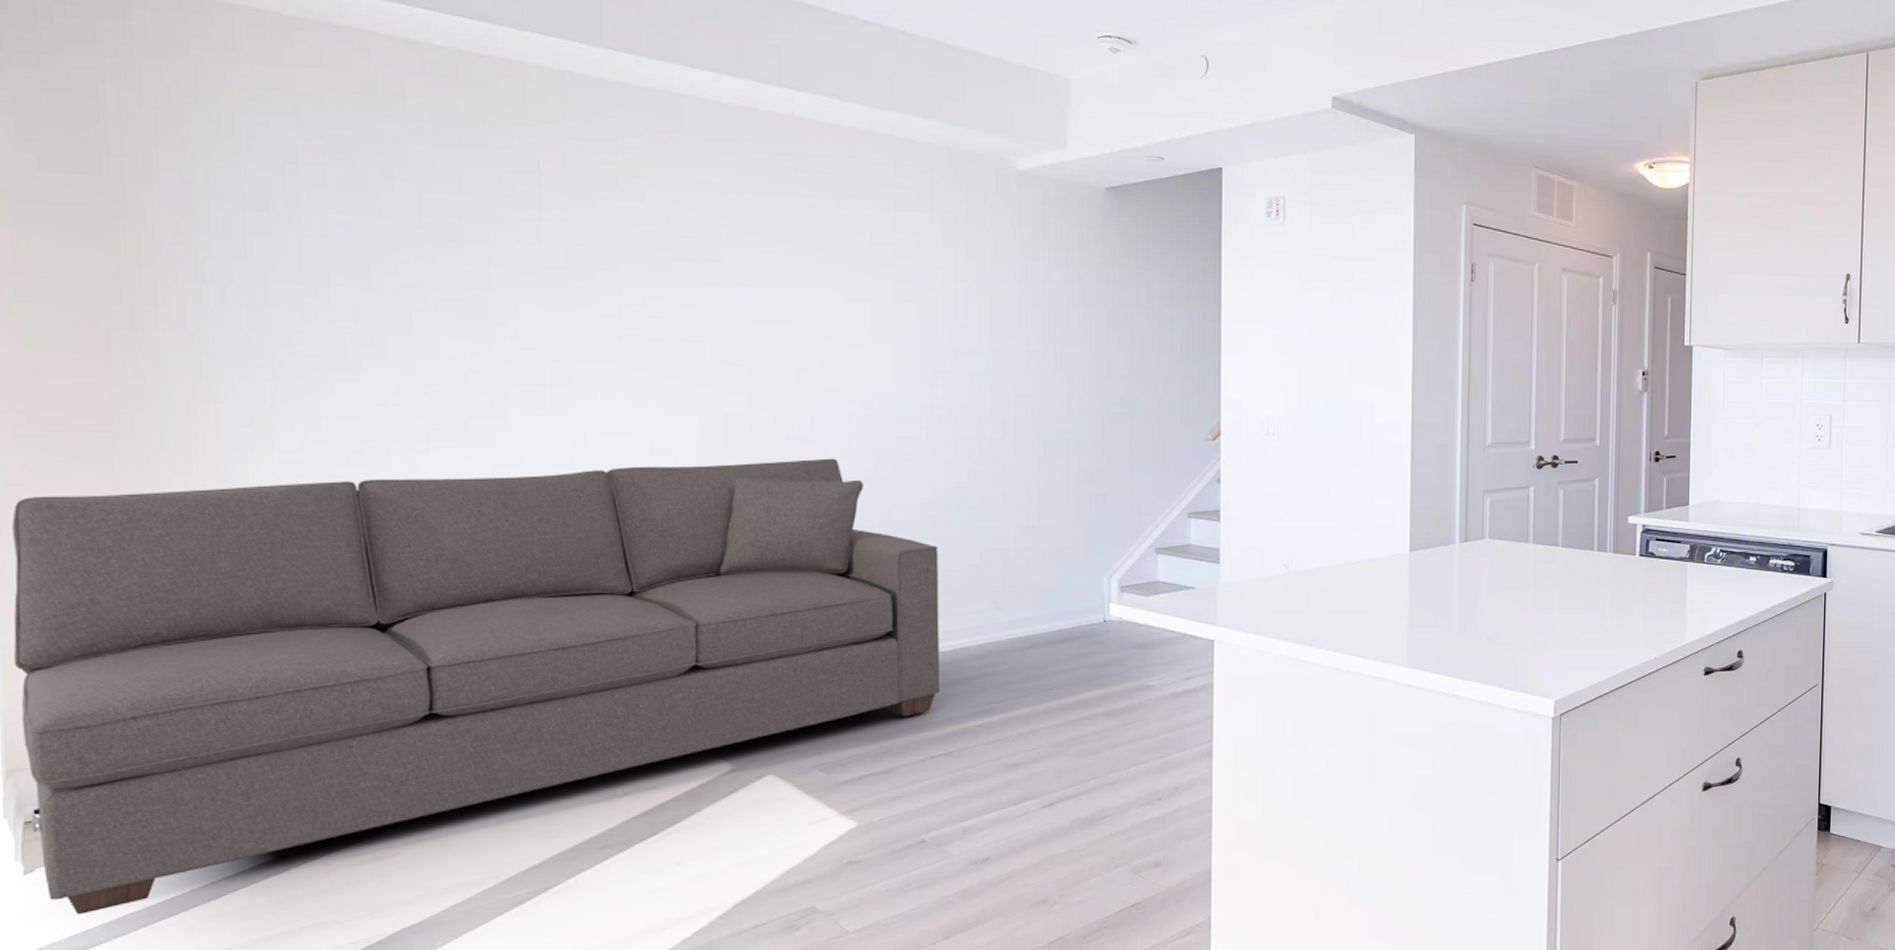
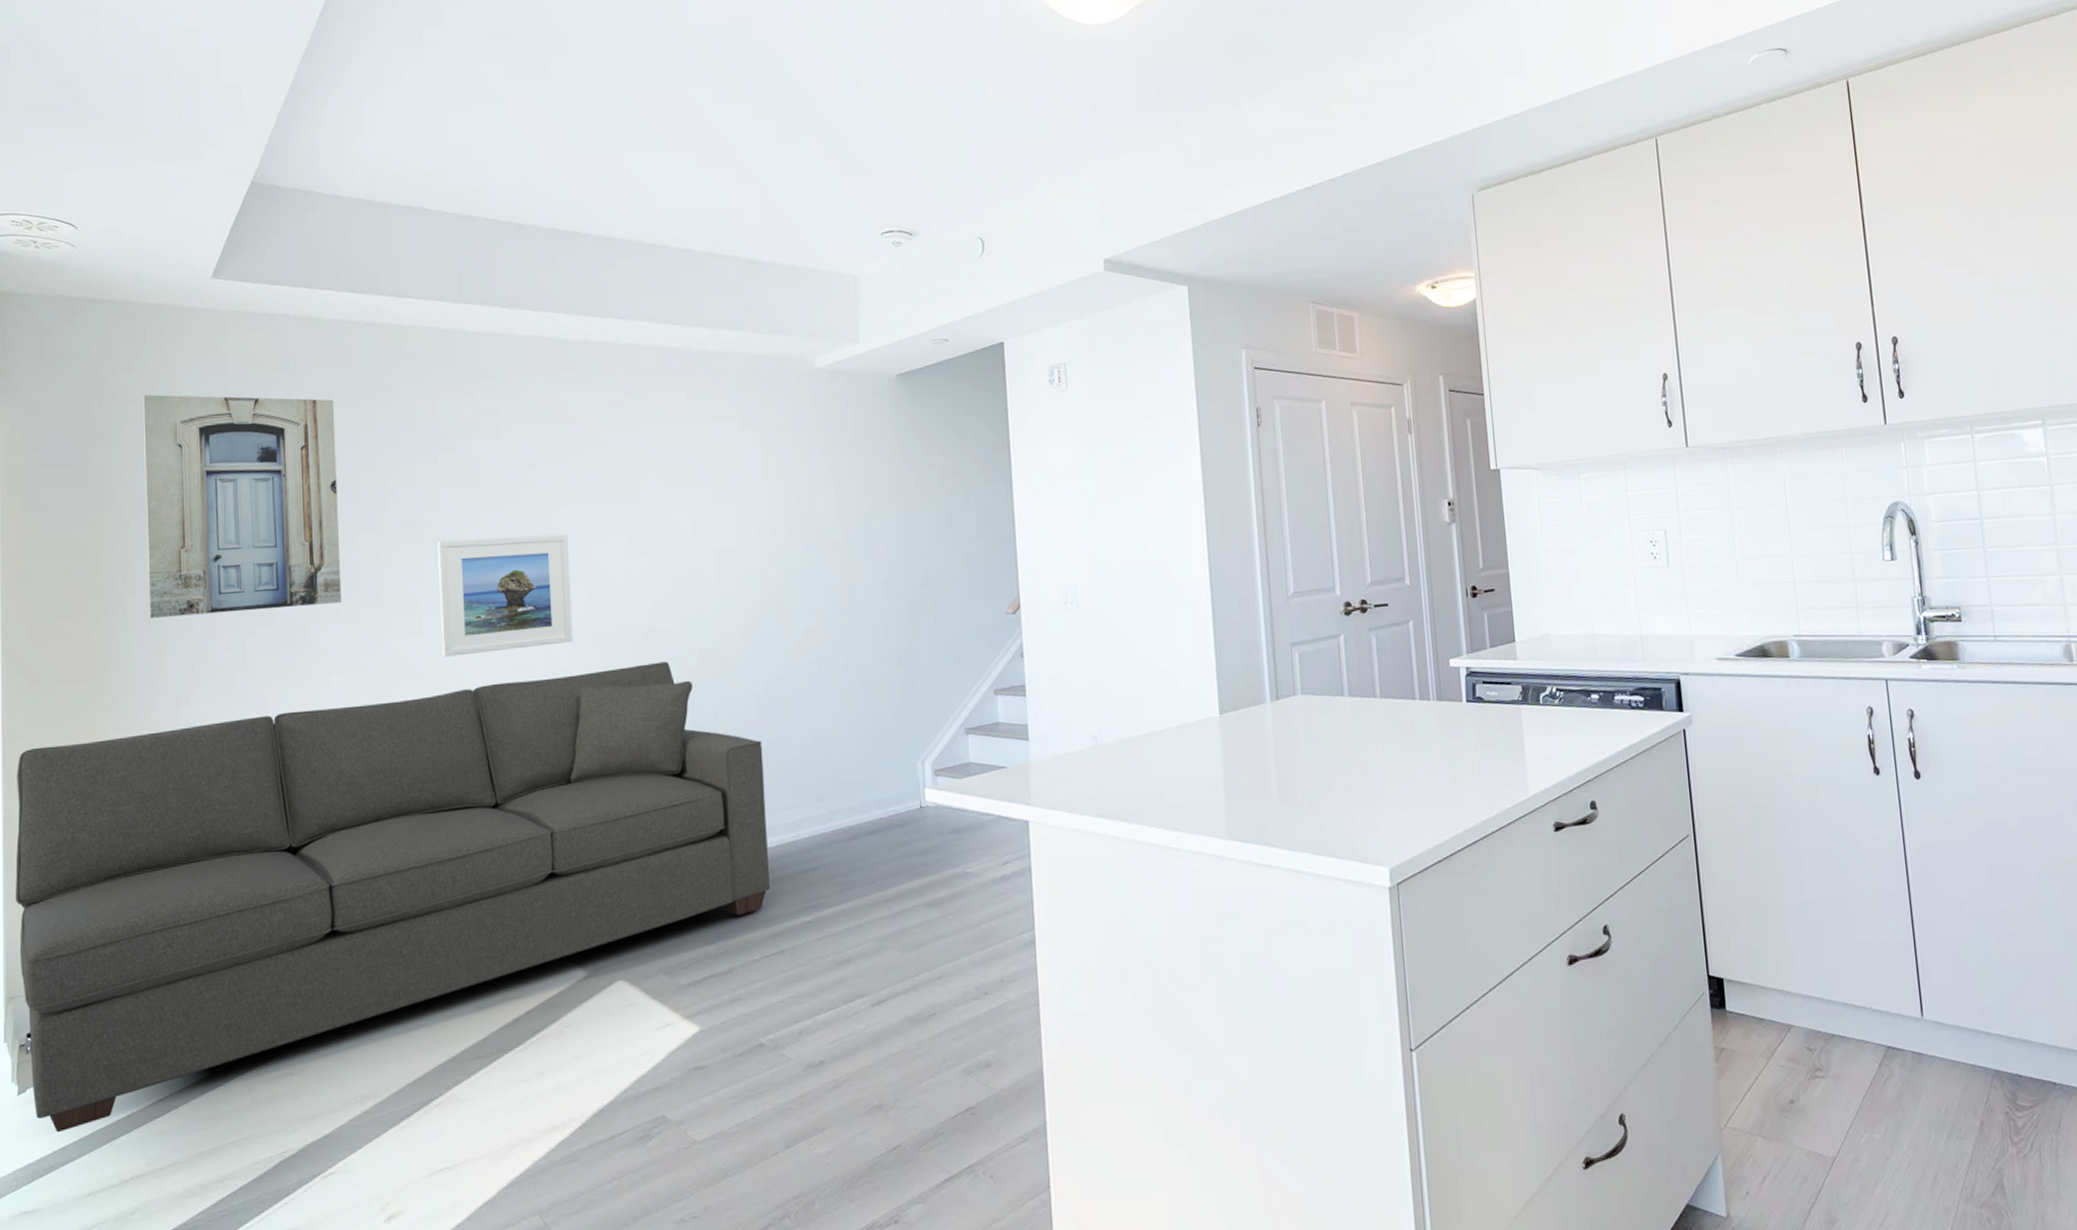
wall art: none [178,101,445,365] -> present [142,394,342,618]
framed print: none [566,308,728,434] -> present [438,534,573,657]

